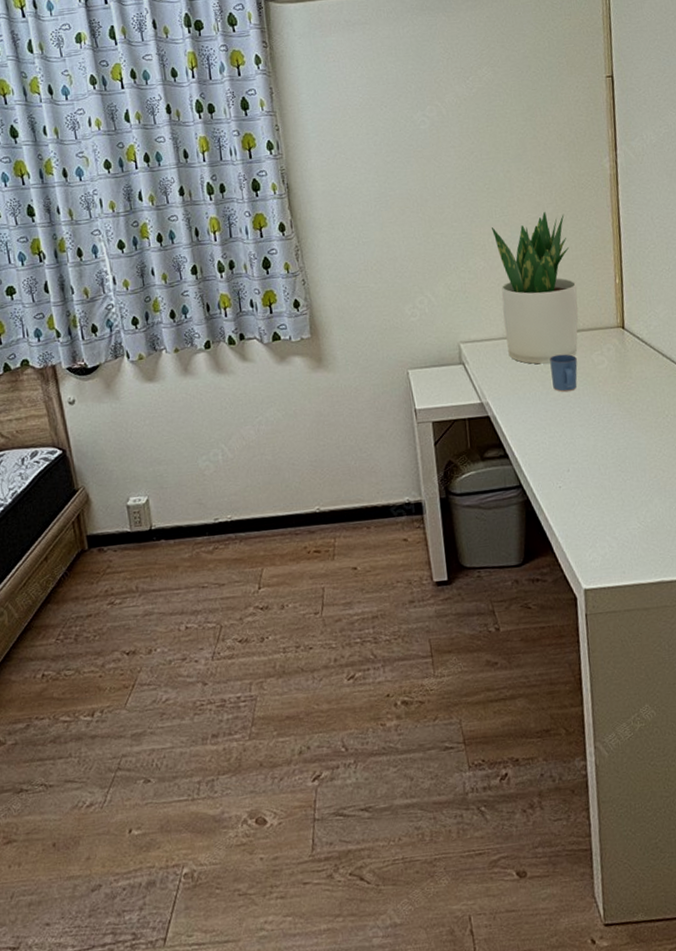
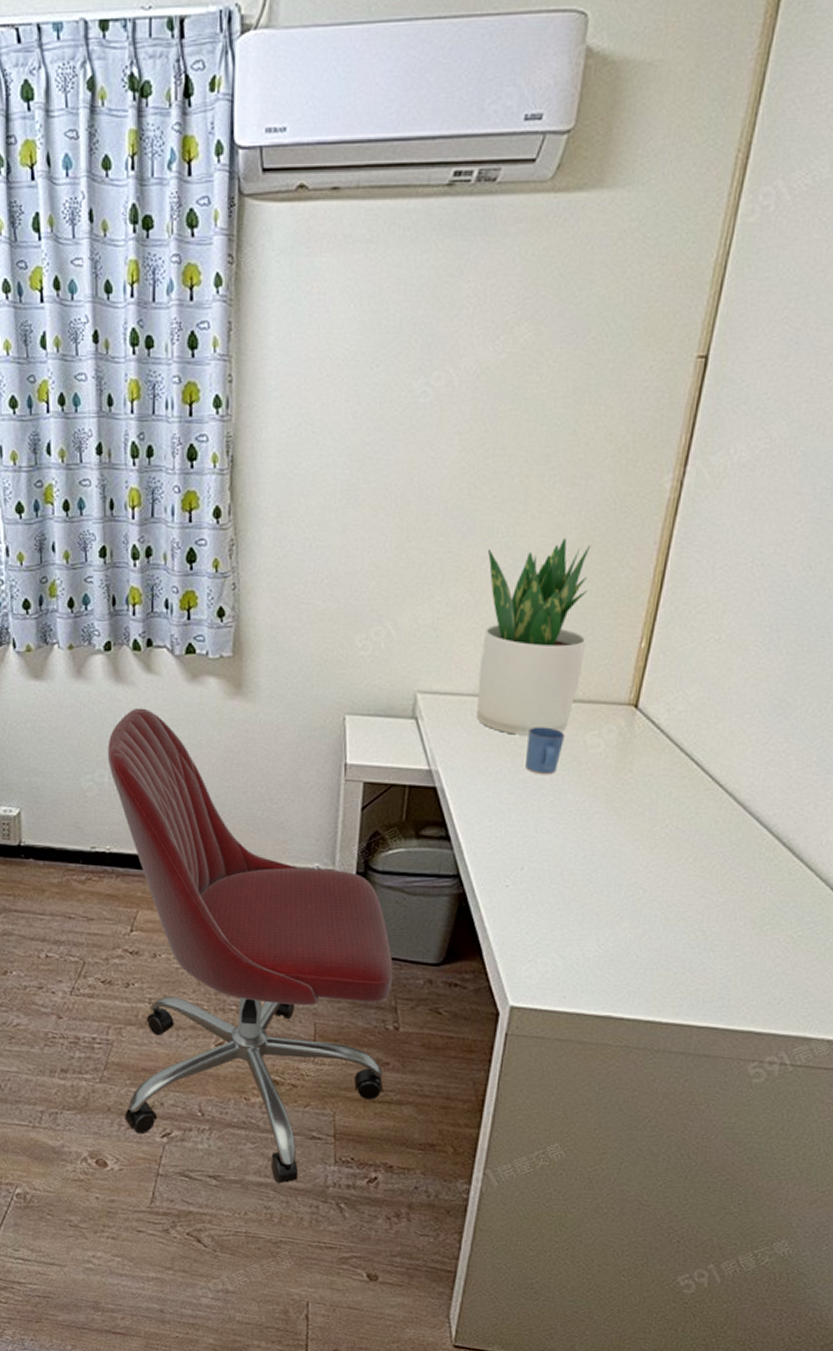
office chair: none [217,391,498,801] -> present [107,707,394,1184]

